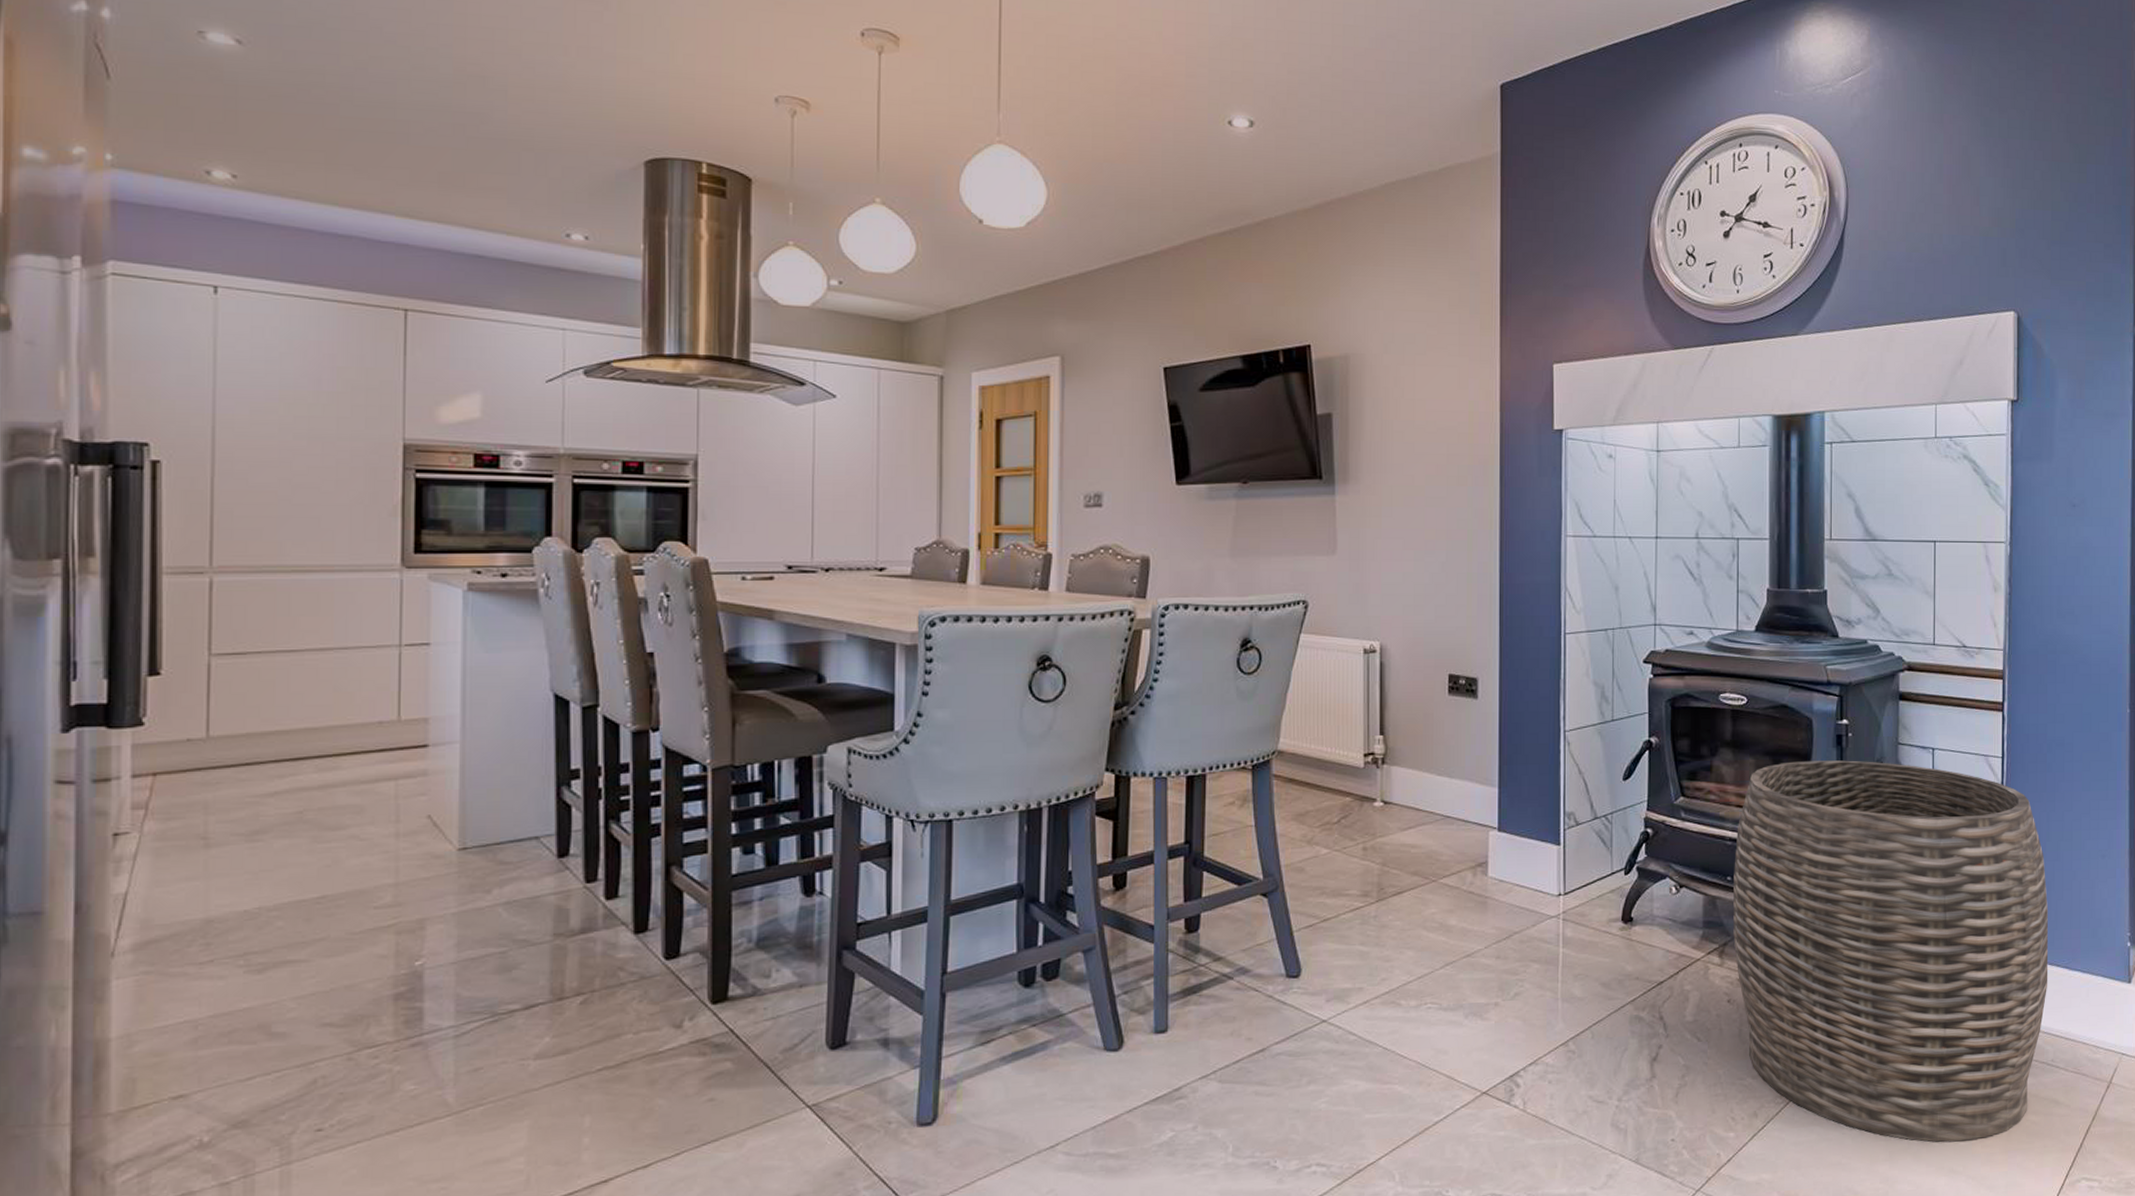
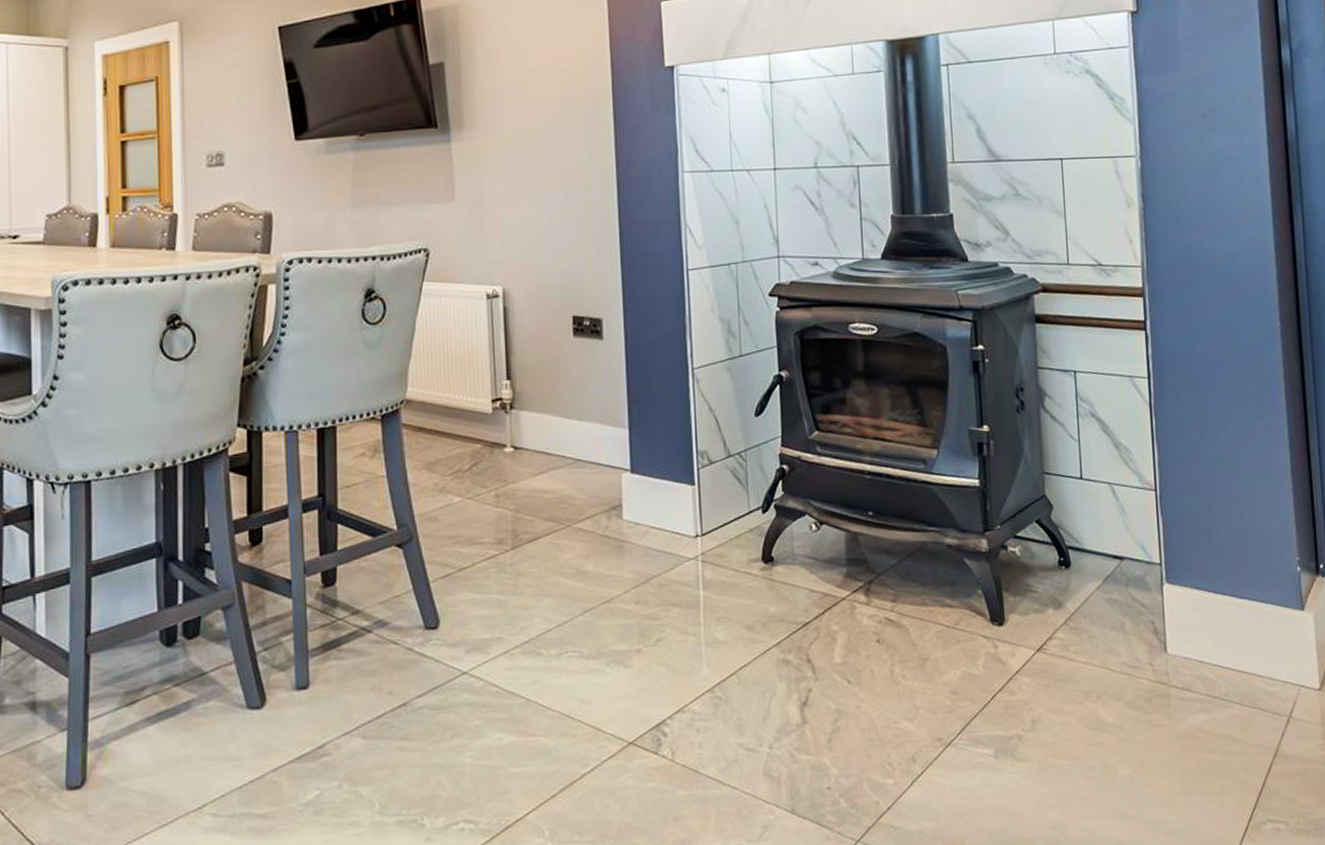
woven basket: present [1733,760,2049,1142] -> none [875,387,1215,785]

